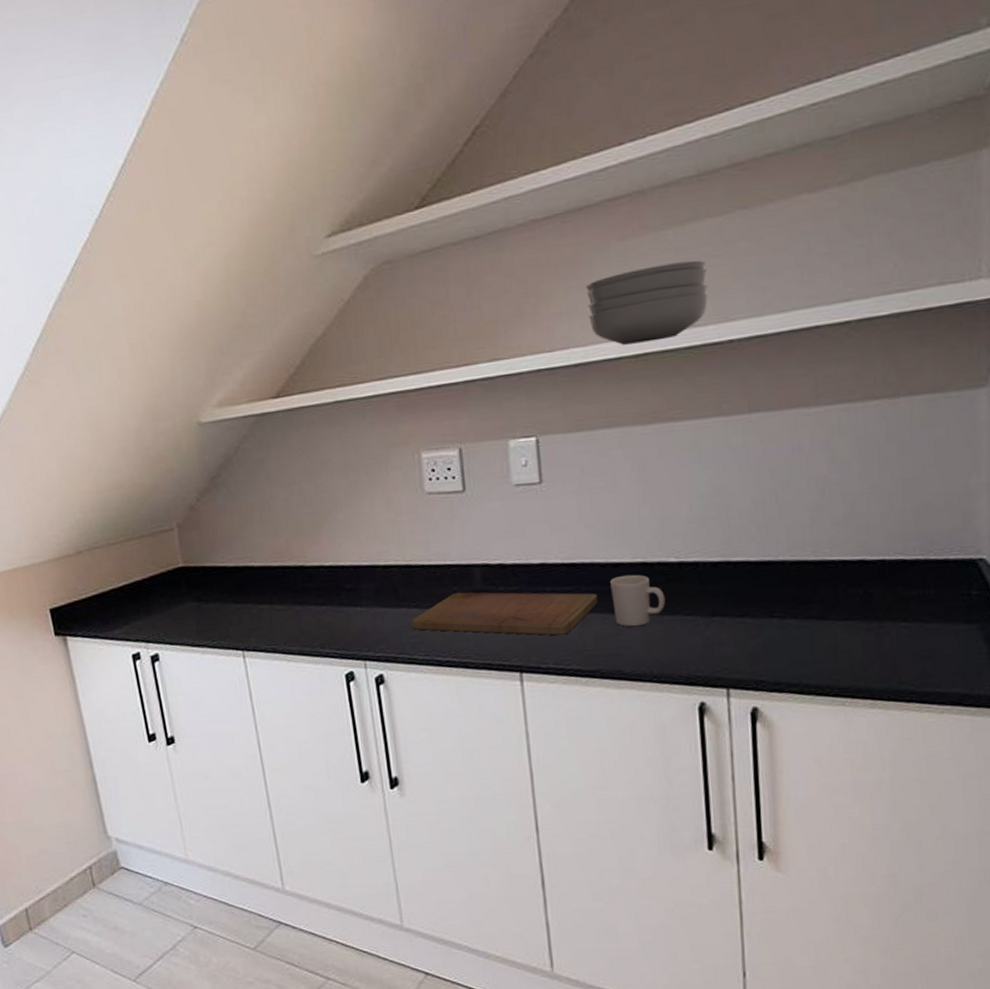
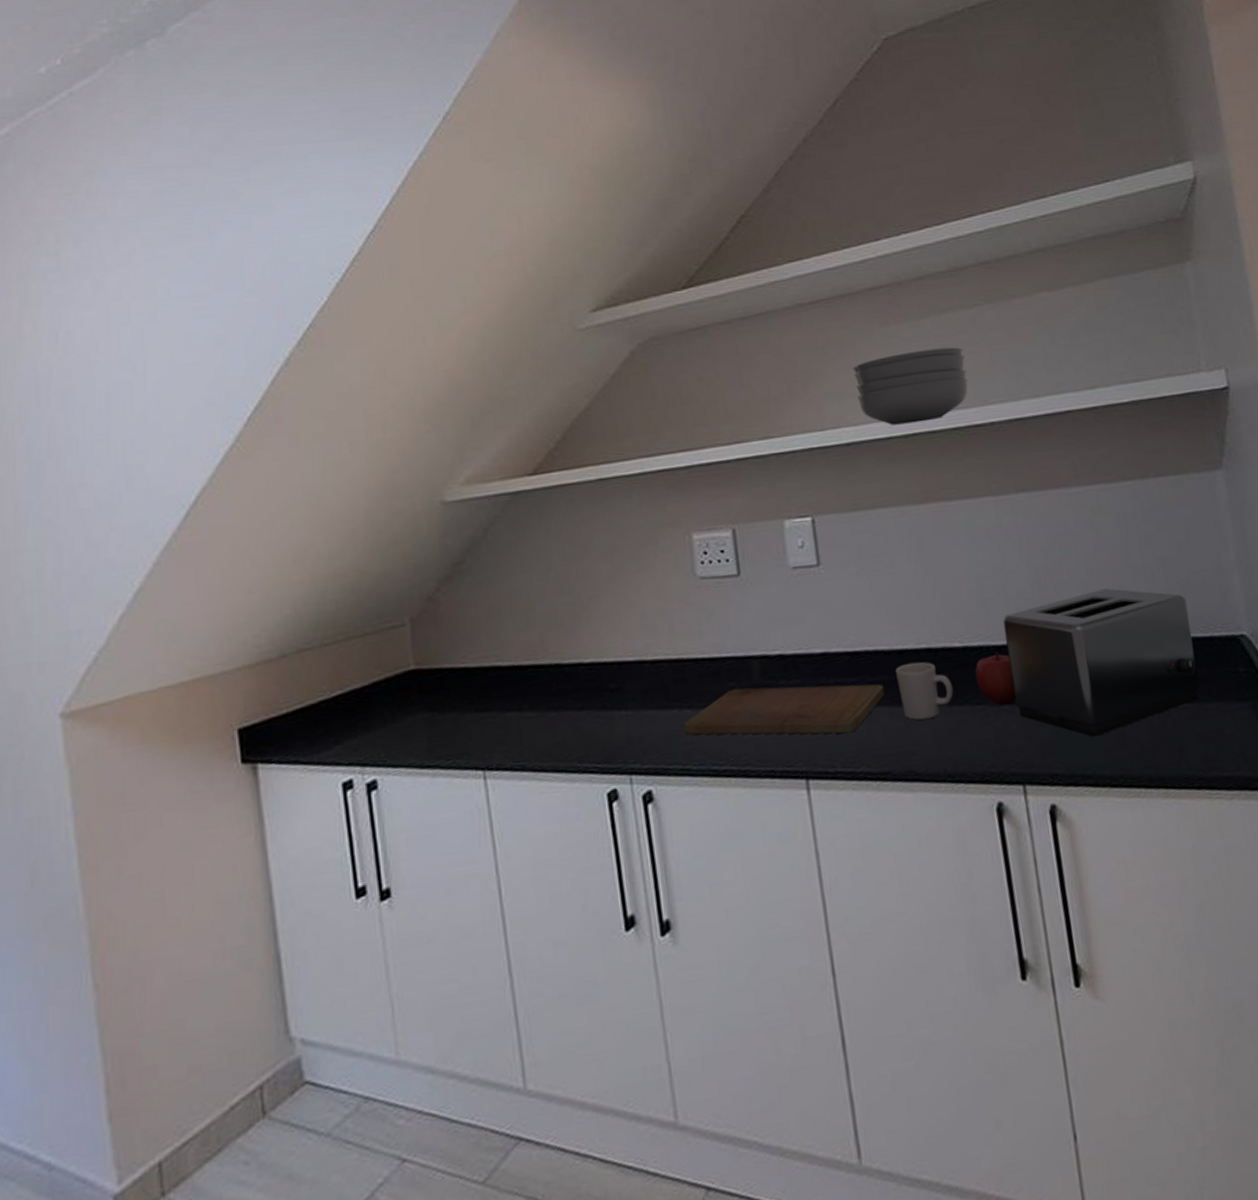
fruit: none [689,568,727,617] -> present [975,652,1016,706]
toaster: none [722,509,925,650] -> present [1003,588,1200,737]

